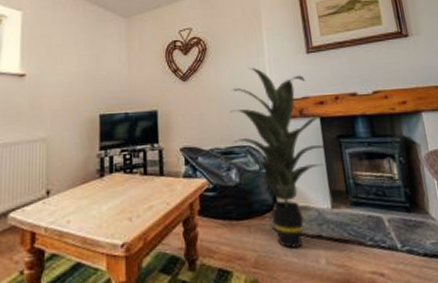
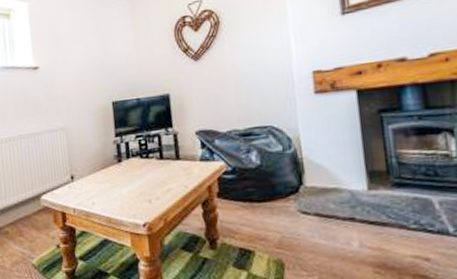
indoor plant: present [230,68,341,248] -> none [248,38,382,230]

